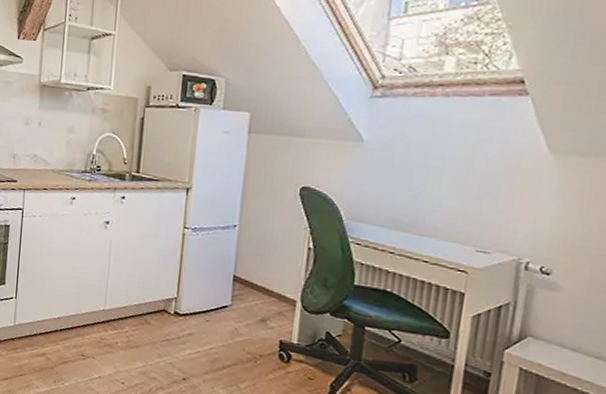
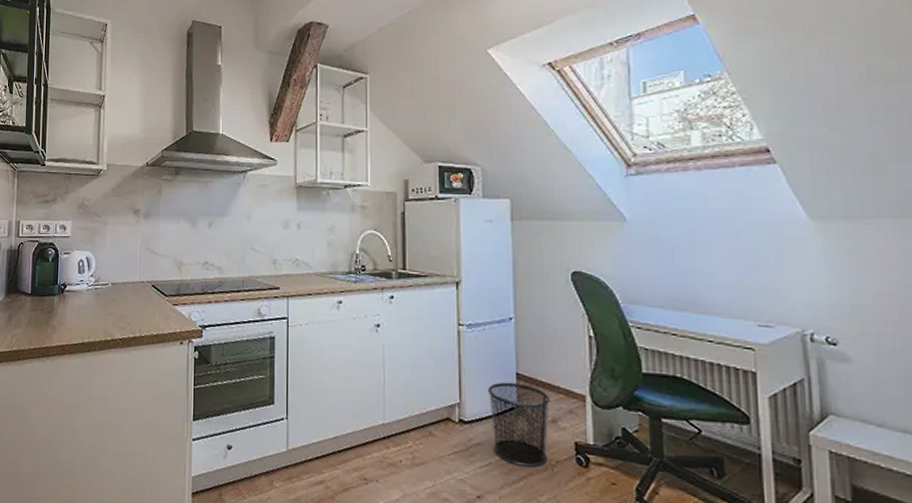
waste bin: none [203,282,263,359] -> present [487,382,551,468]

